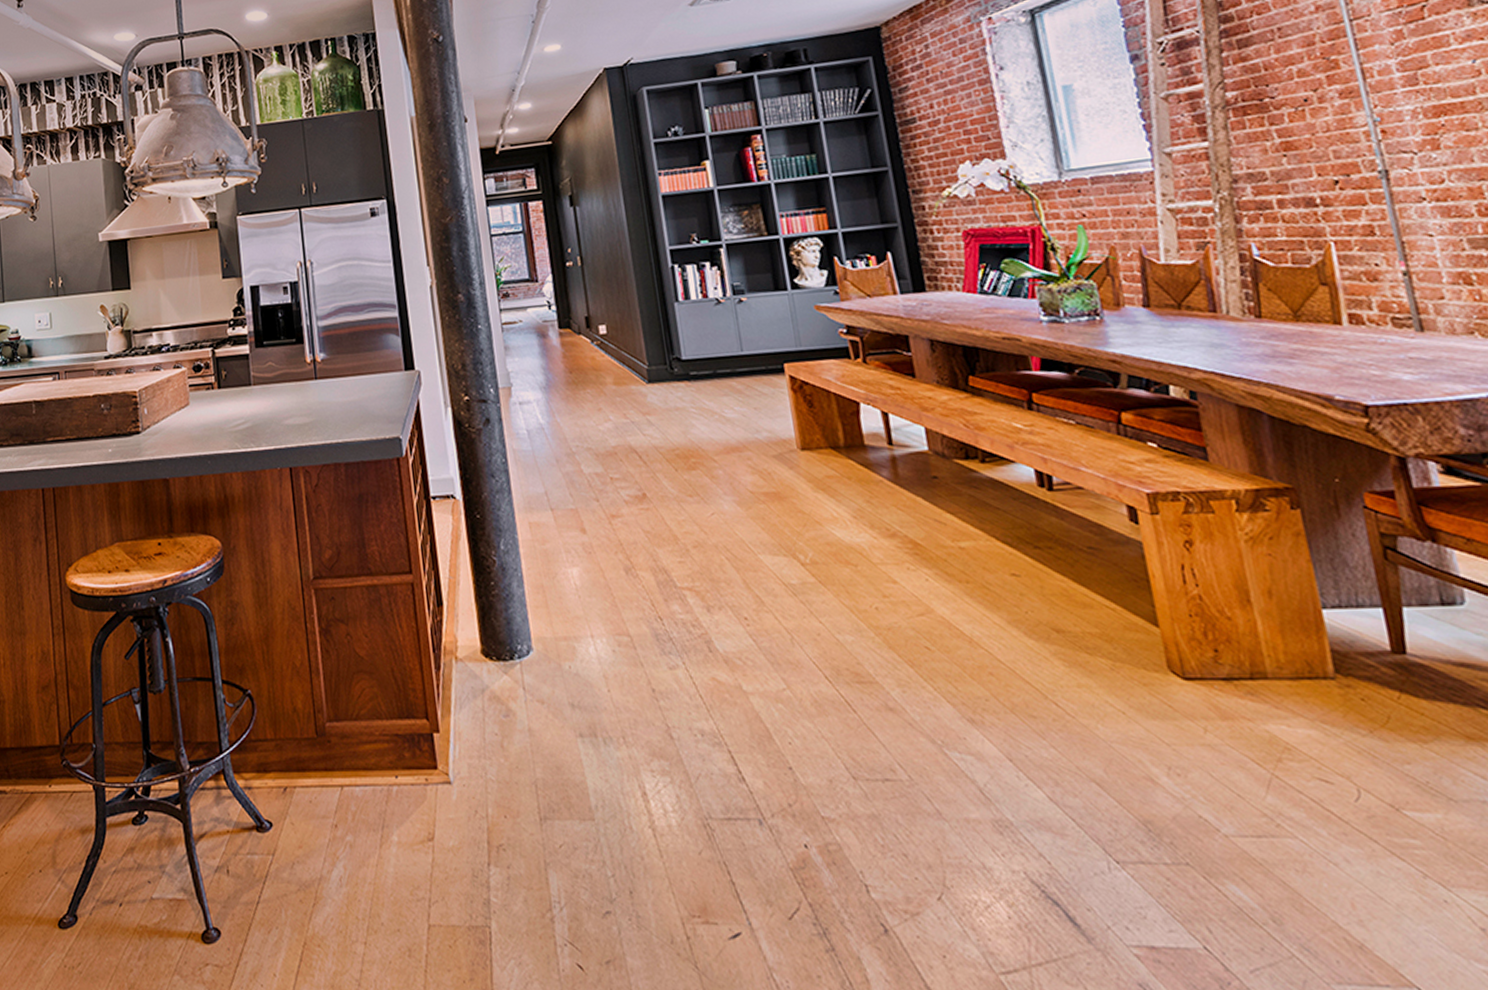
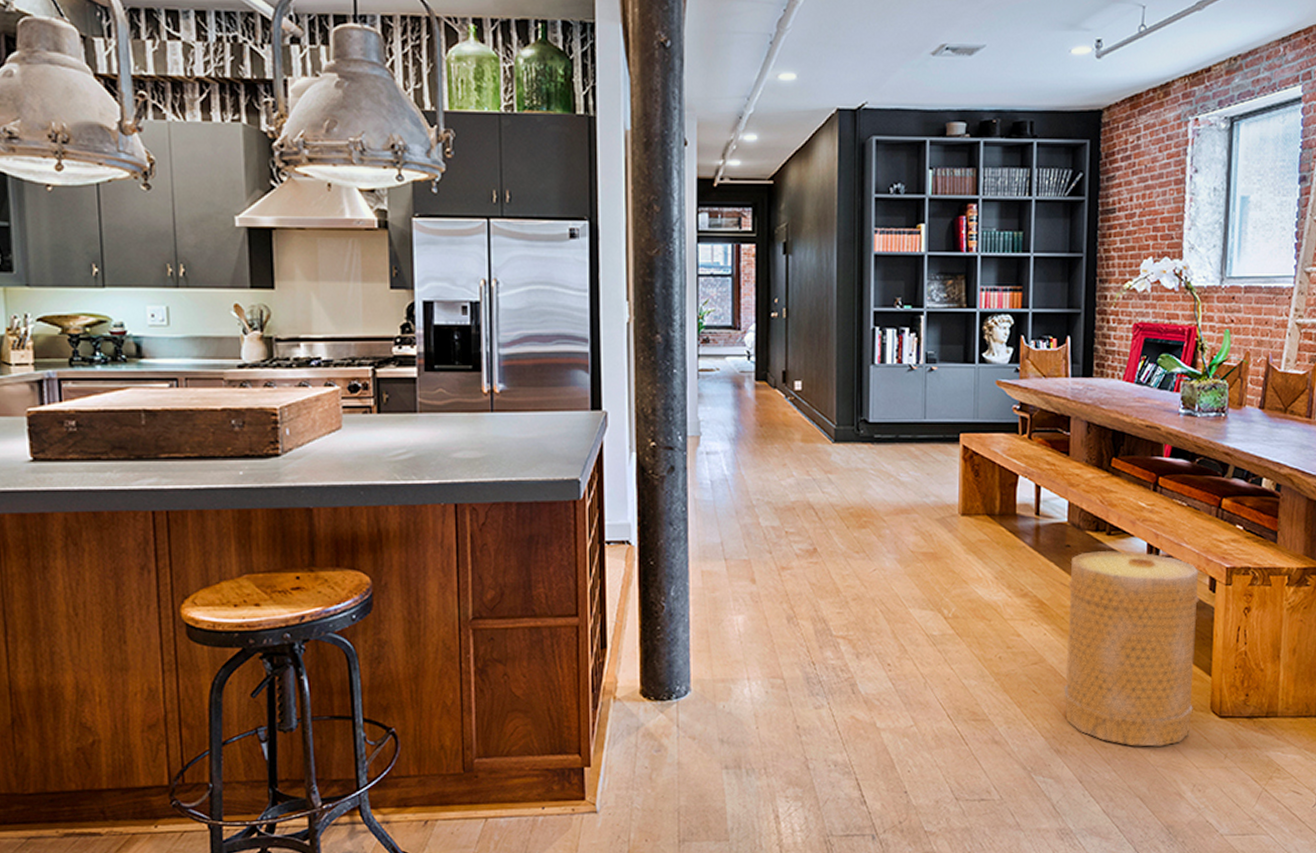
basket: none [941,480,1146,717] -> present [1064,551,1200,747]

